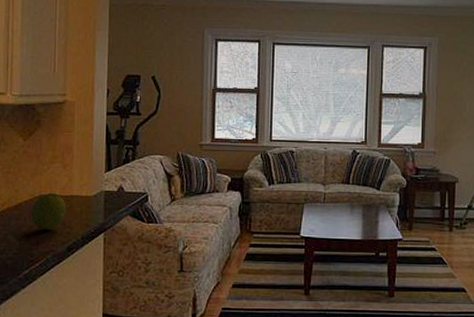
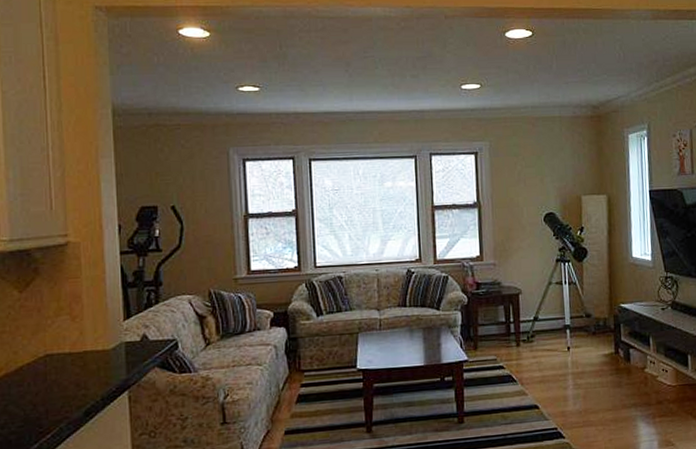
fruit: present [30,192,66,230] -> none [35,349,79,395]

